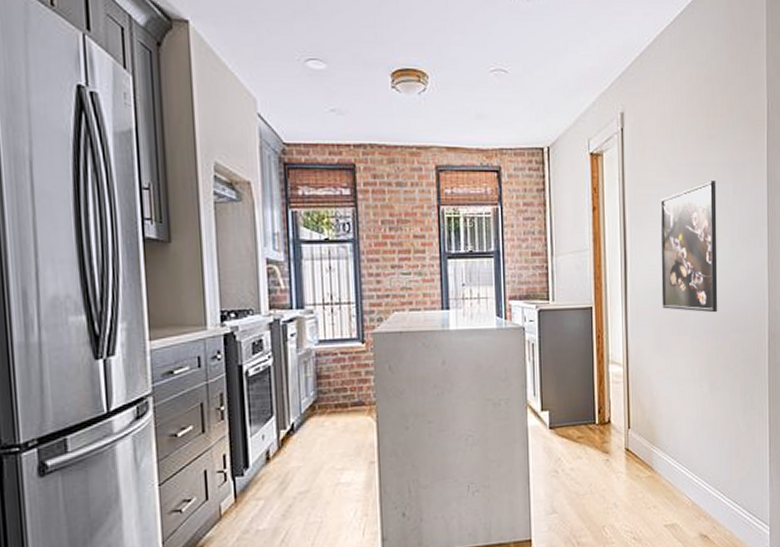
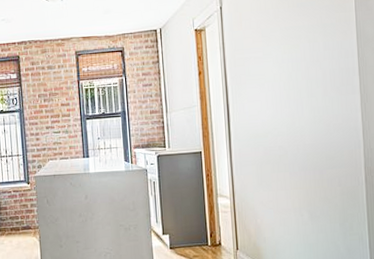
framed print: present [660,181,718,313] -> none [256,41,315,153]

